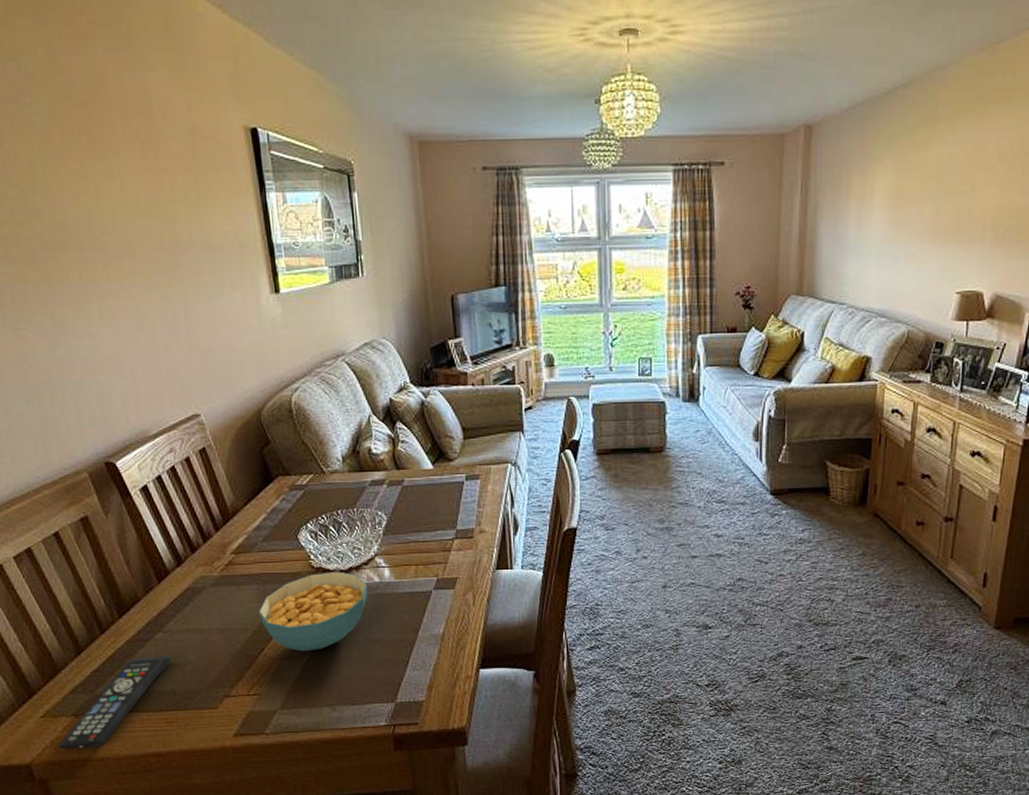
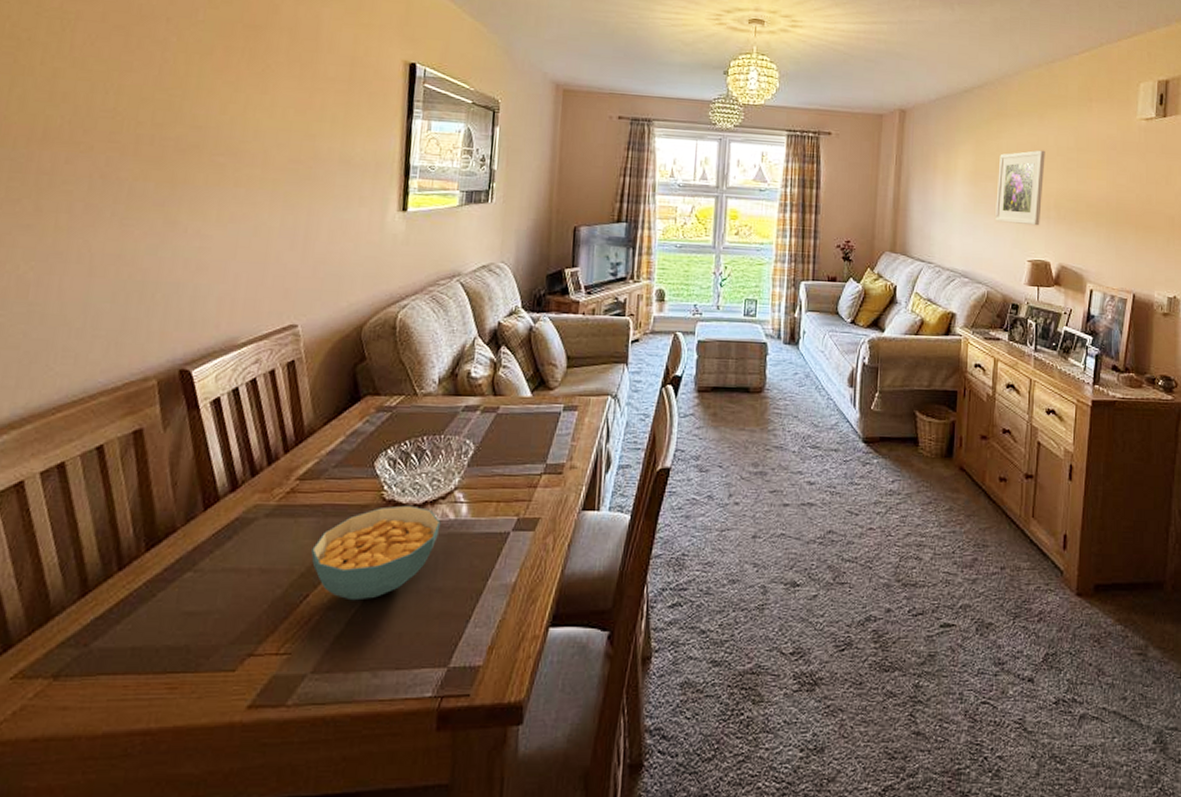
remote control: present [59,656,171,750] -> none [21,601,195,724]
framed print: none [919,158,984,252] -> present [995,150,1046,226]

